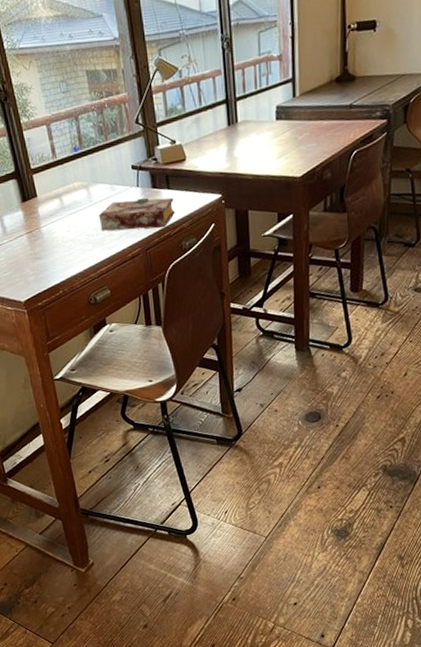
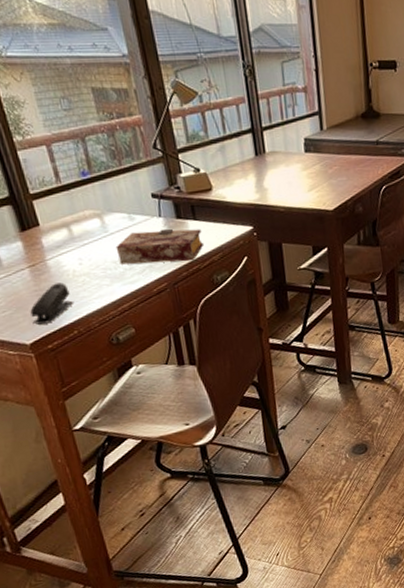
stapler: none [26,247,61,285] -> present [30,282,74,325]

